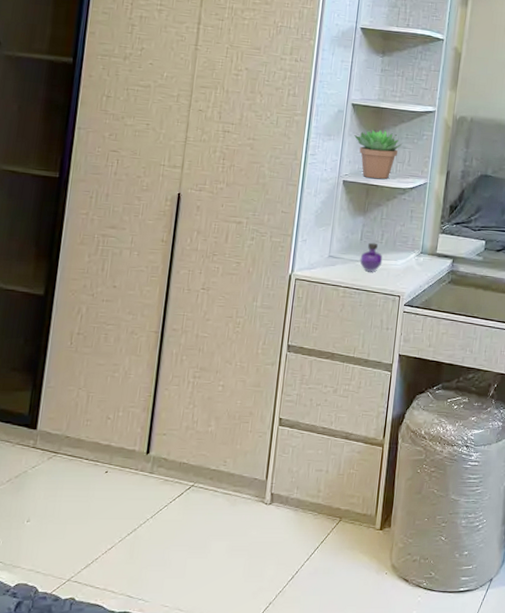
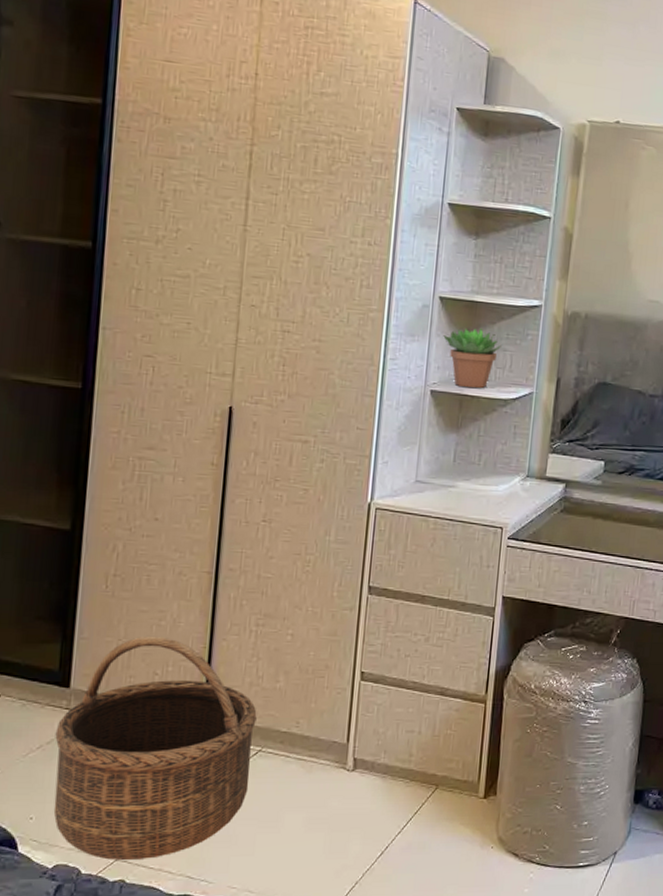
basket: none [18,386,191,580] -> present [53,637,257,860]
perfume bottle: present [359,242,383,272] -> none [453,464,481,500]

